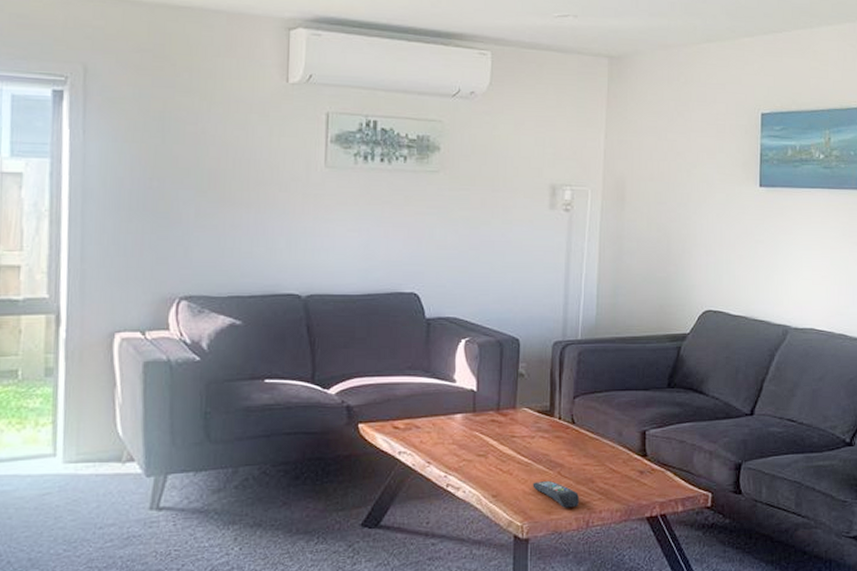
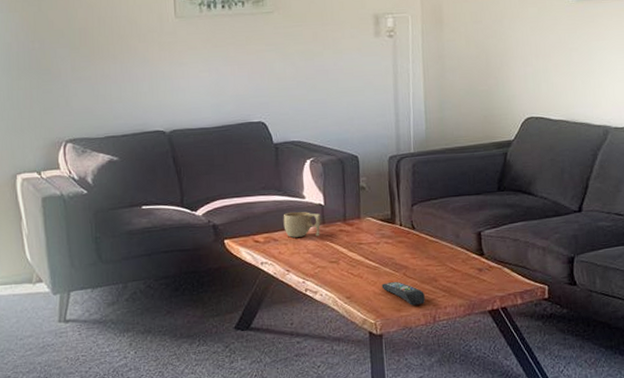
cup: none [428,396,471,426] -> present [283,211,321,238]

